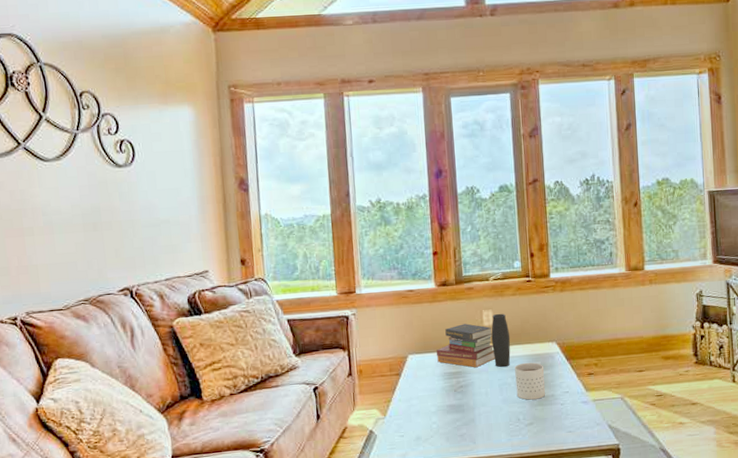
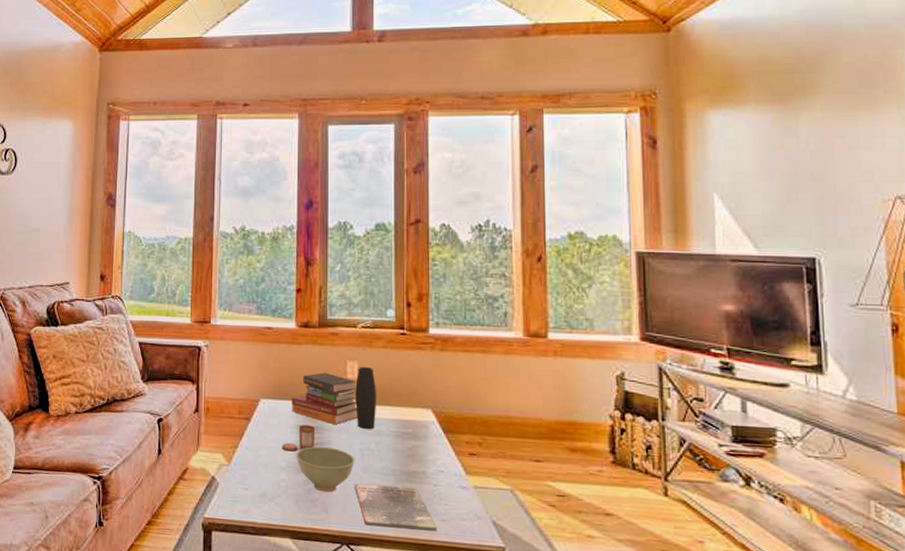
candle: none [431,371,460,397] -> present [282,424,316,452]
bowl: none [443,387,496,427] -> present [295,446,355,493]
magazine: none [496,409,565,447] -> present [354,483,436,530]
mug: present [515,362,546,400] -> none [380,428,416,474]

